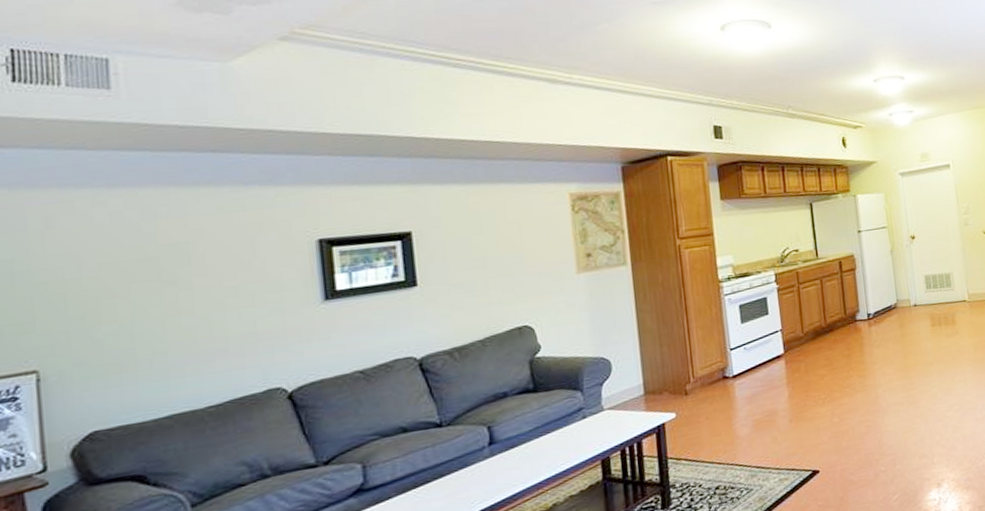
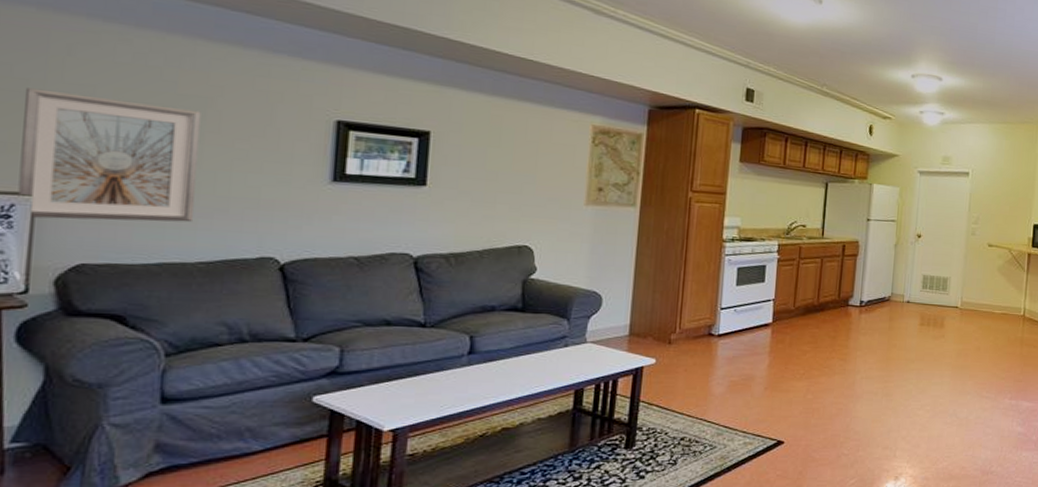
picture frame: none [12,257,196,395] -> present [18,88,201,223]

